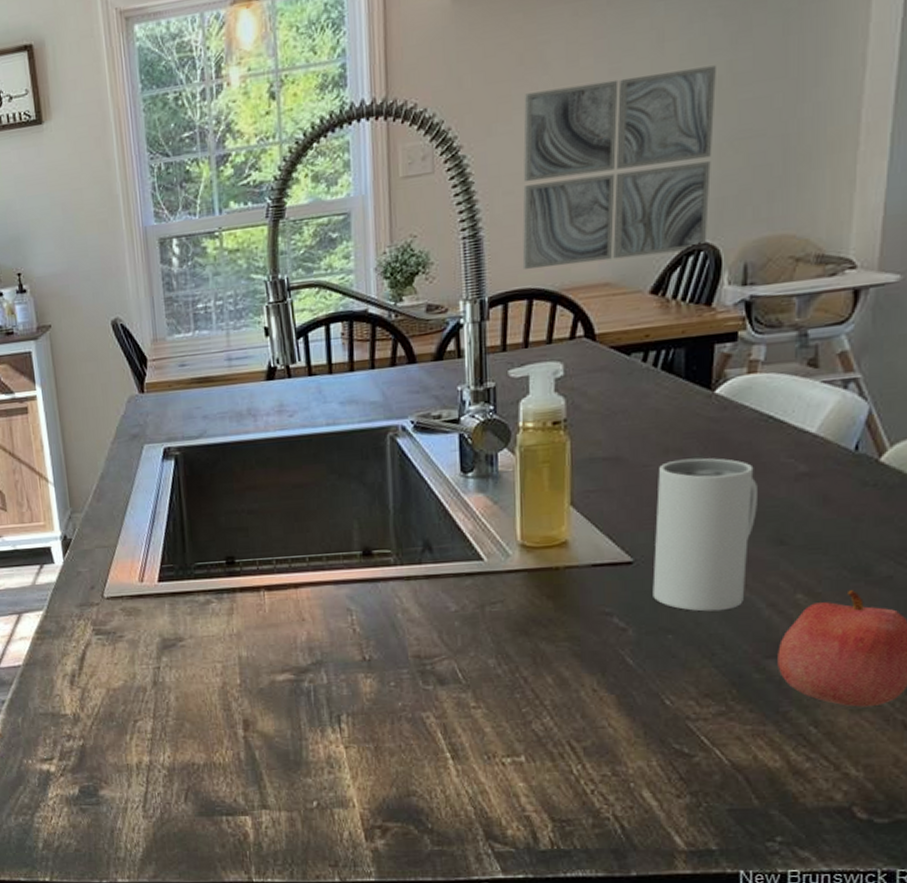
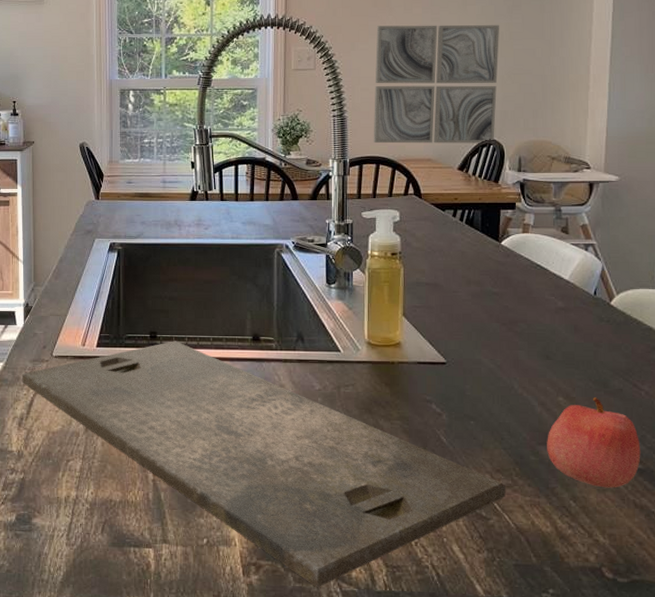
cutting board: none [68,565,717,851] -> present [22,341,506,588]
mug: present [652,458,757,612] -> none [460,289,531,405]

